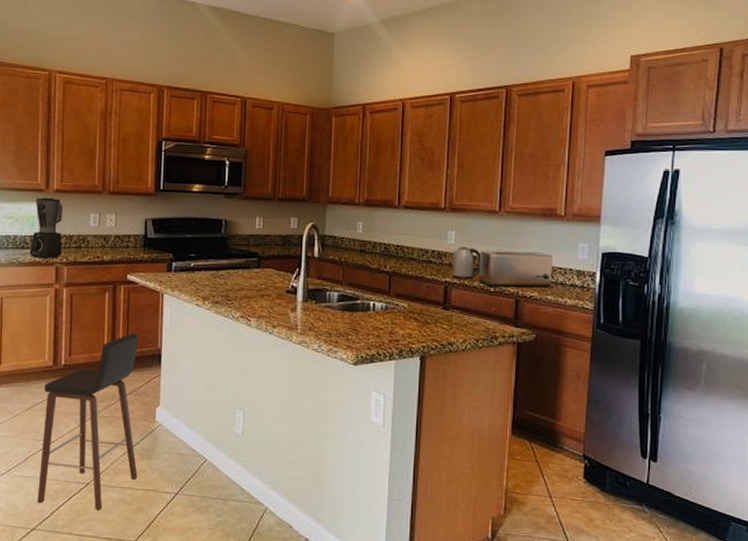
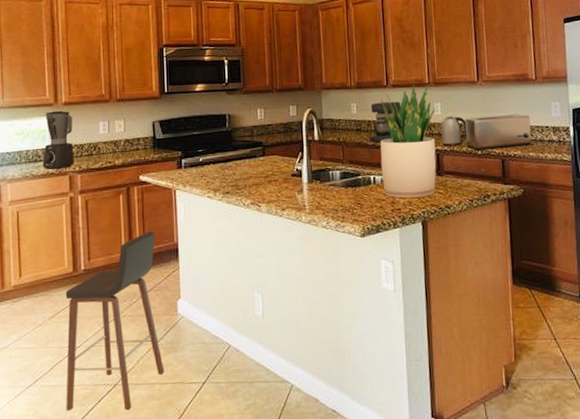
coffee maker: none [373,223,412,267] -> present [369,101,401,143]
planter: none [382,208,449,331] -> present [380,84,437,199]

